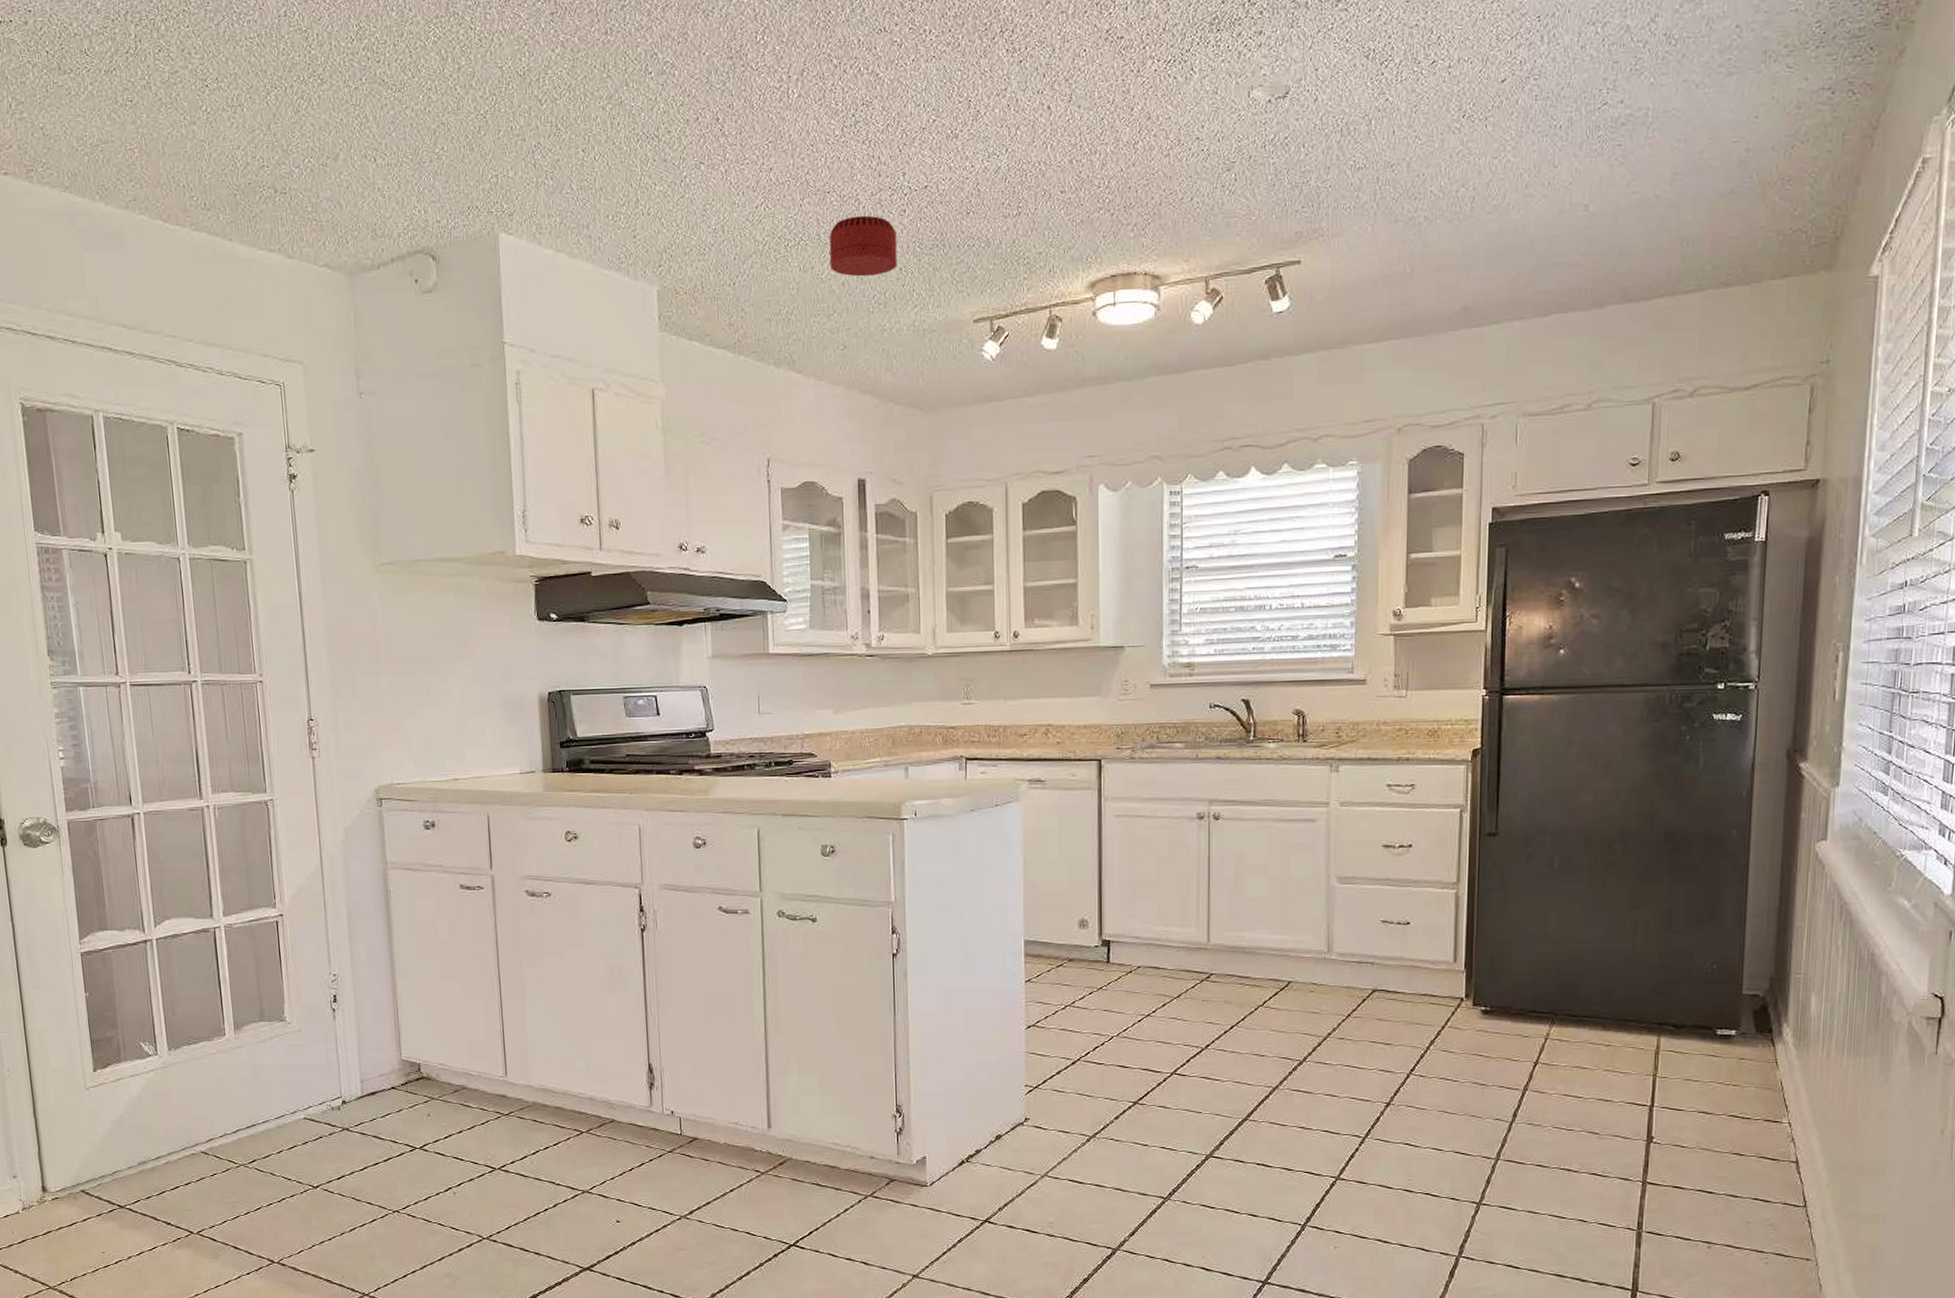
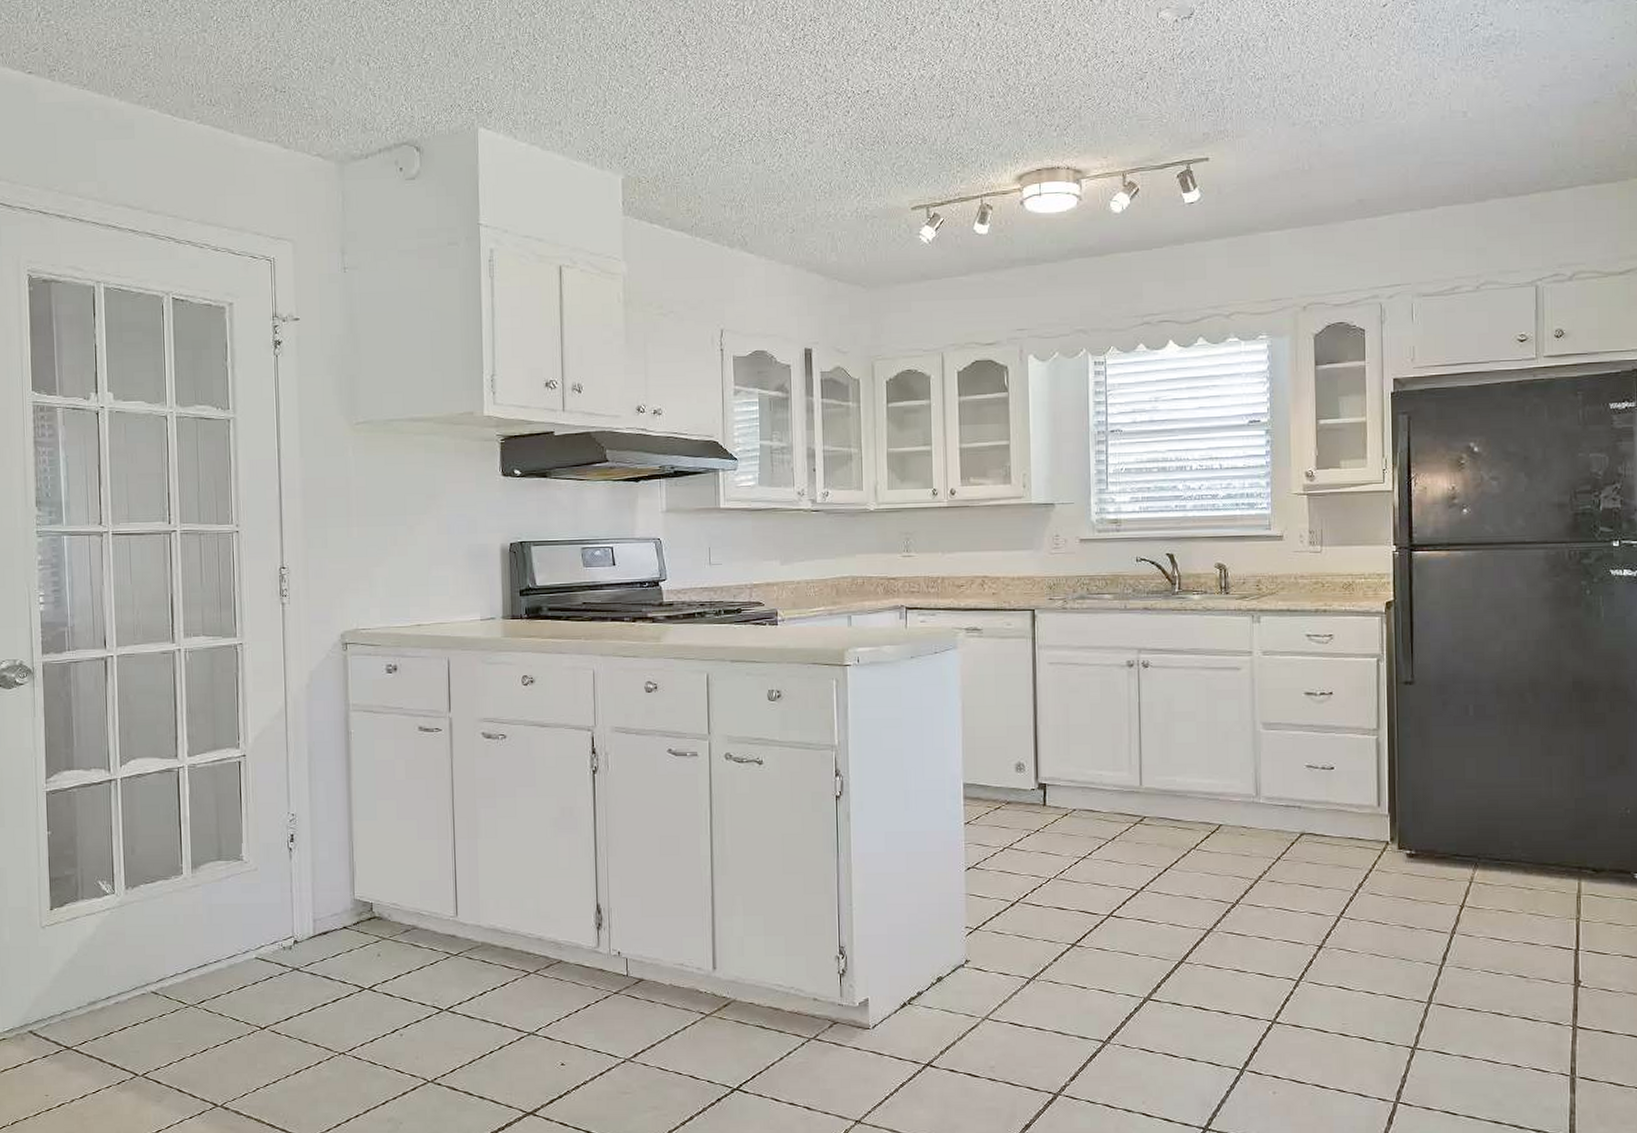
smoke detector: present [829,215,898,277] -> none [779,115,842,169]

